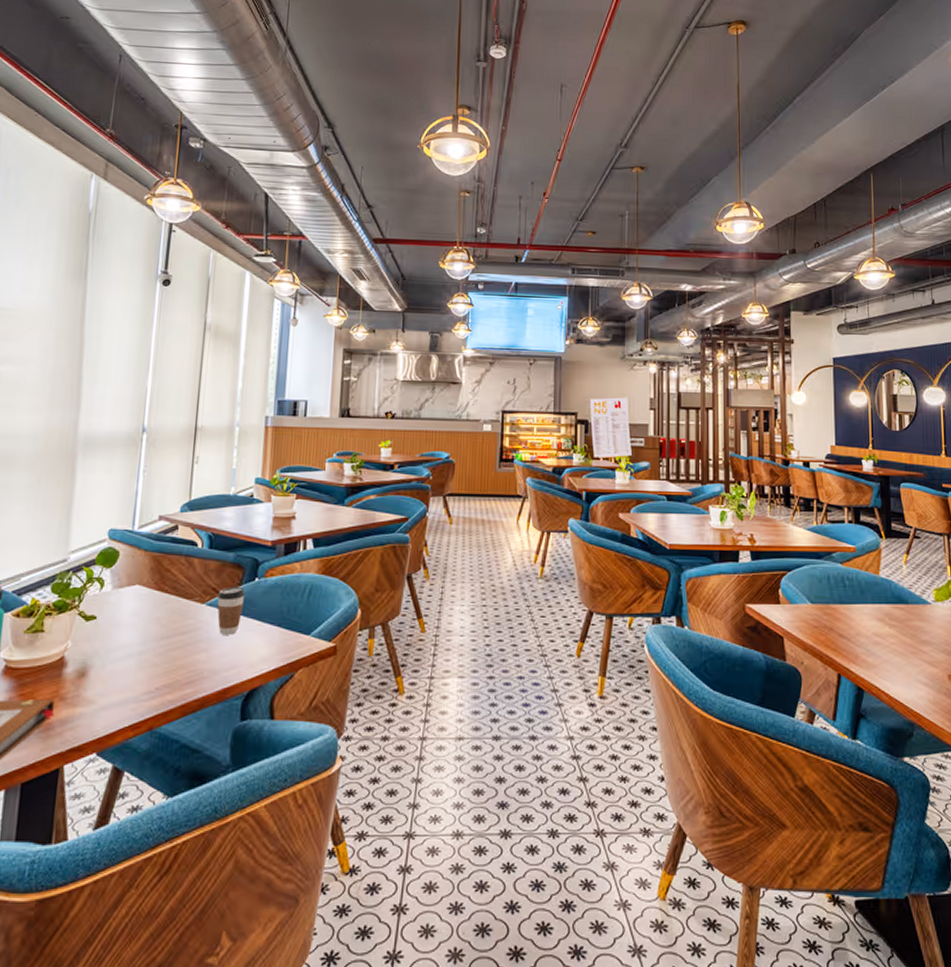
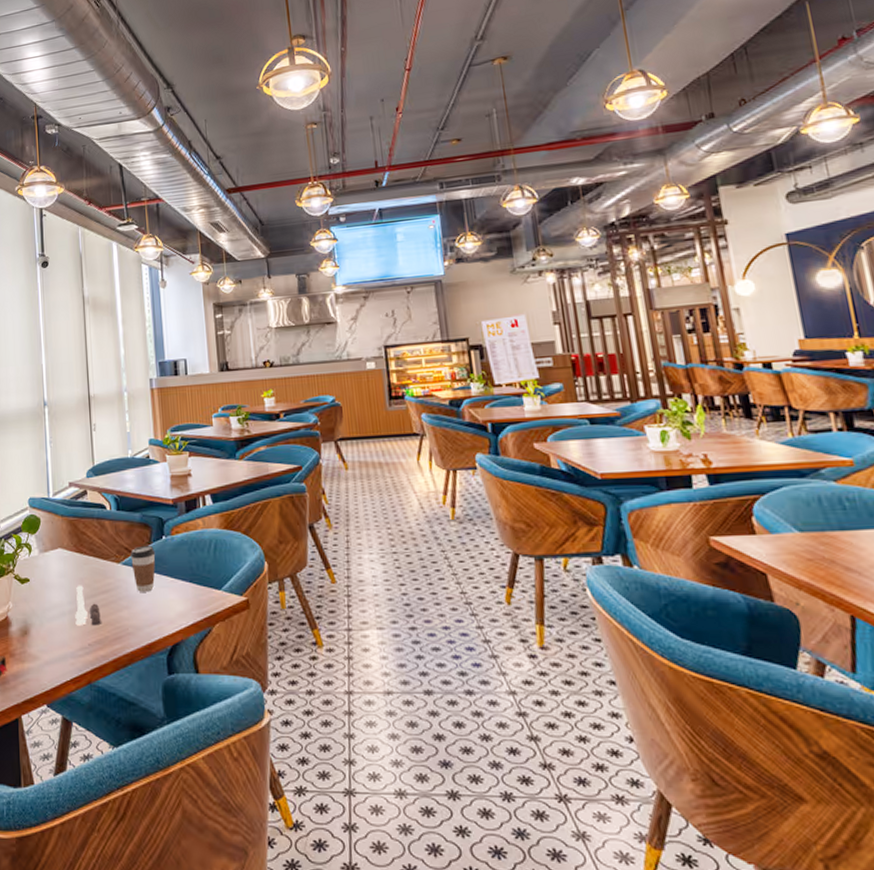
salt and pepper shaker set: none [144,625,174,669] -> present [75,585,101,626]

